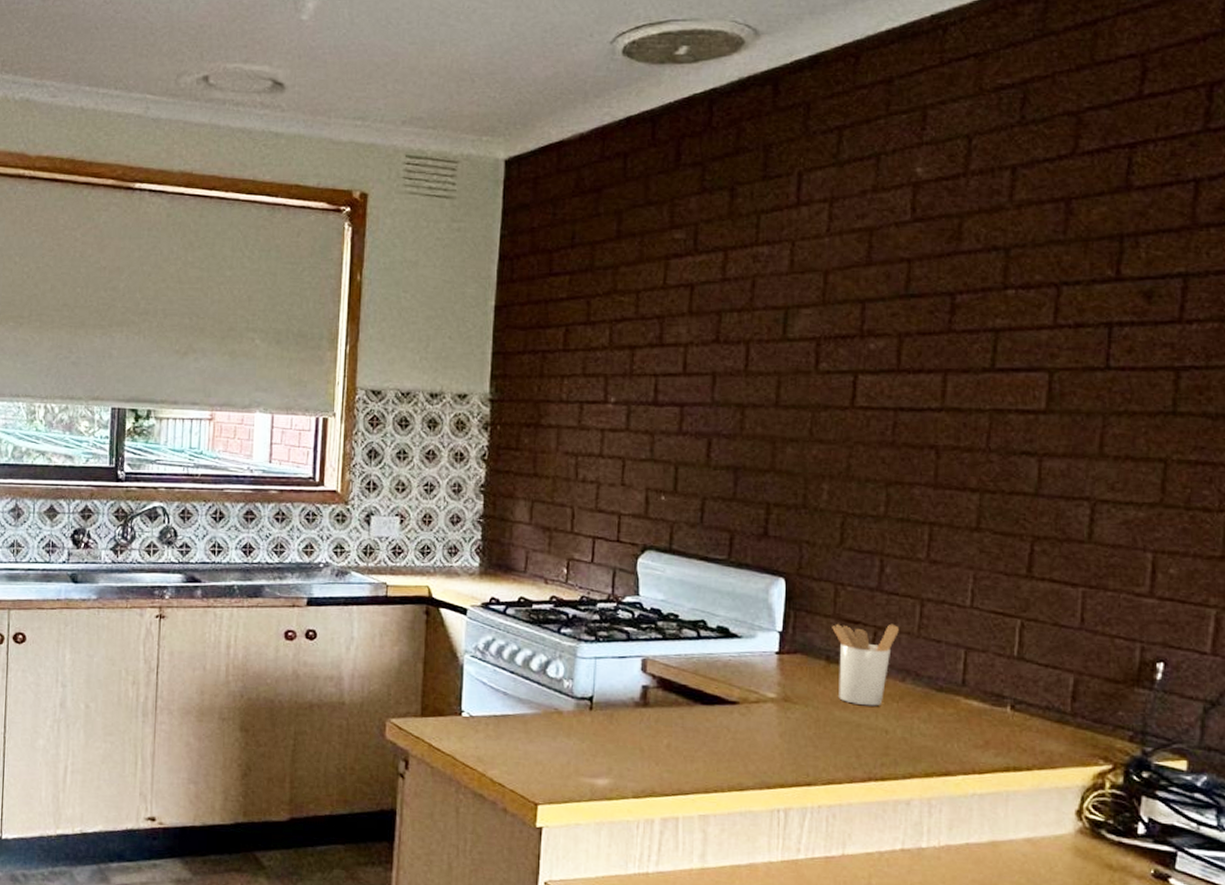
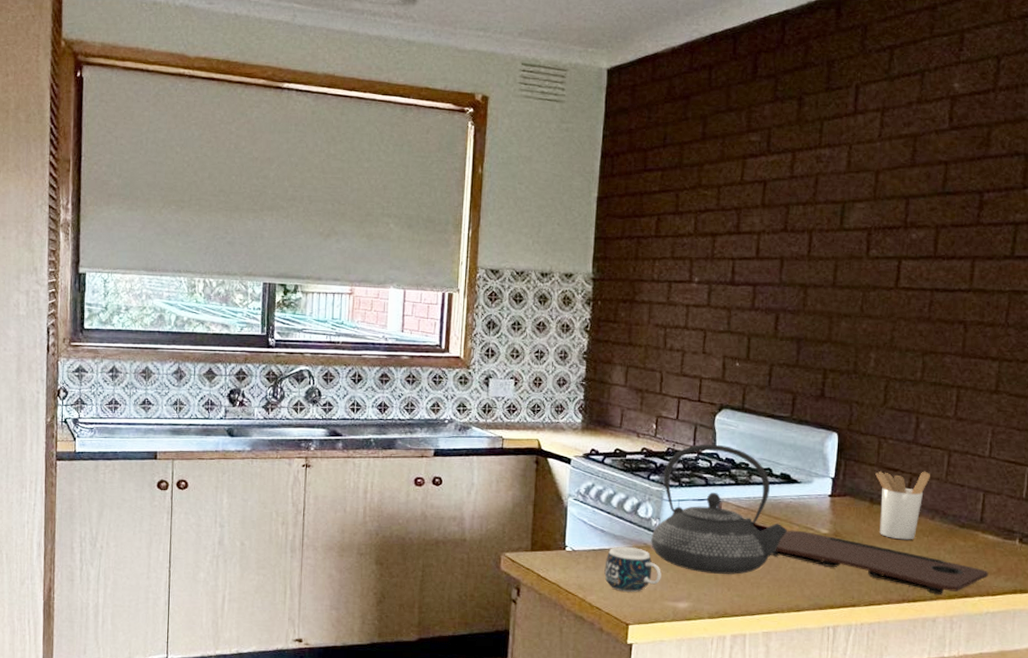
mug: none [508,711,576,766] -> present [604,546,661,592]
teapot: none [563,591,727,746] -> present [651,444,788,575]
cutting board: none [707,693,974,772] -> present [771,530,989,594]

